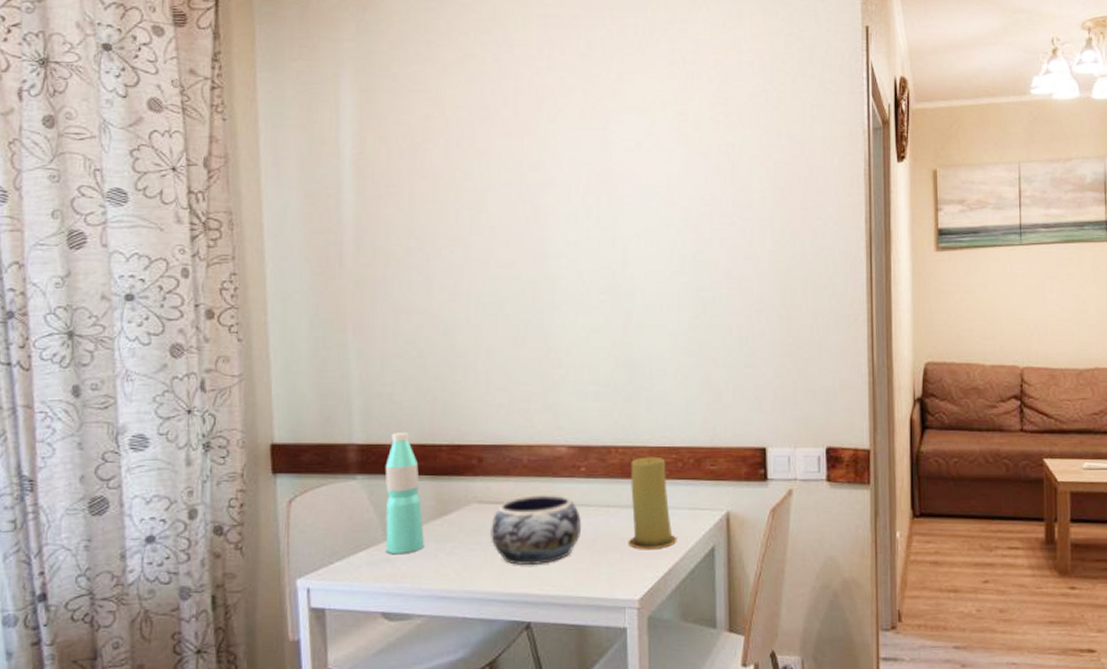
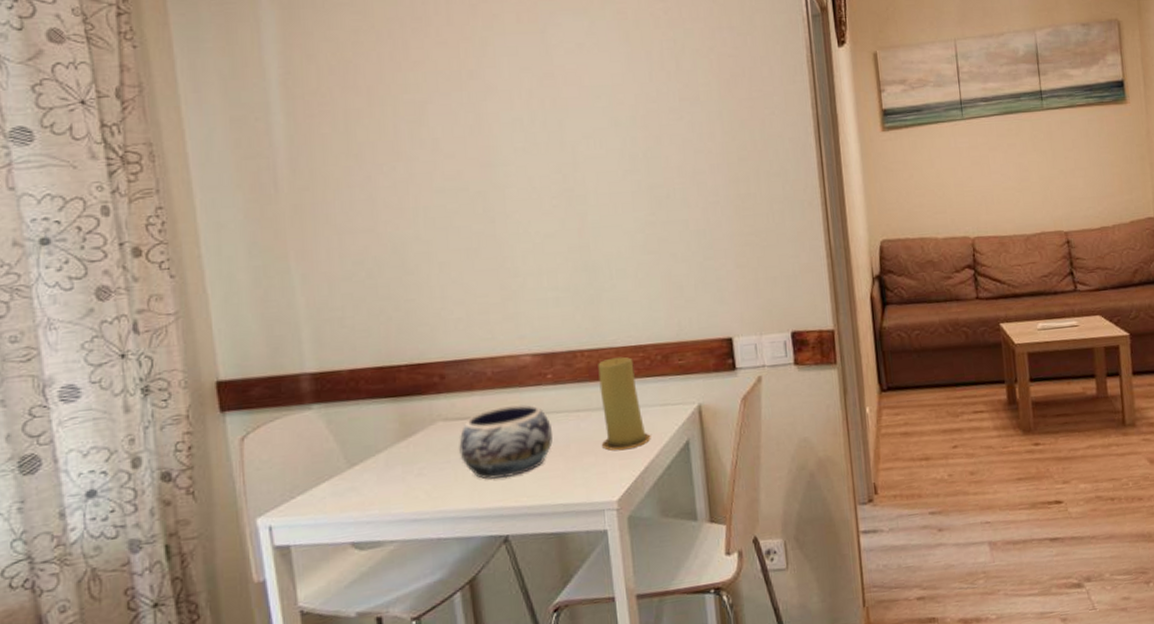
water bottle: present [385,433,424,555] -> none [341,356,390,482]

